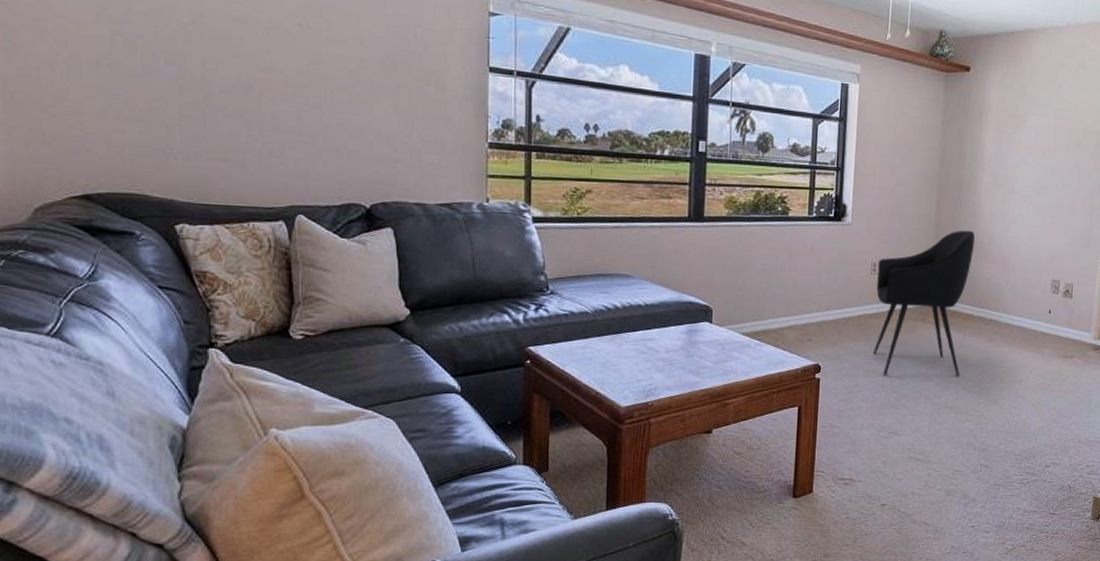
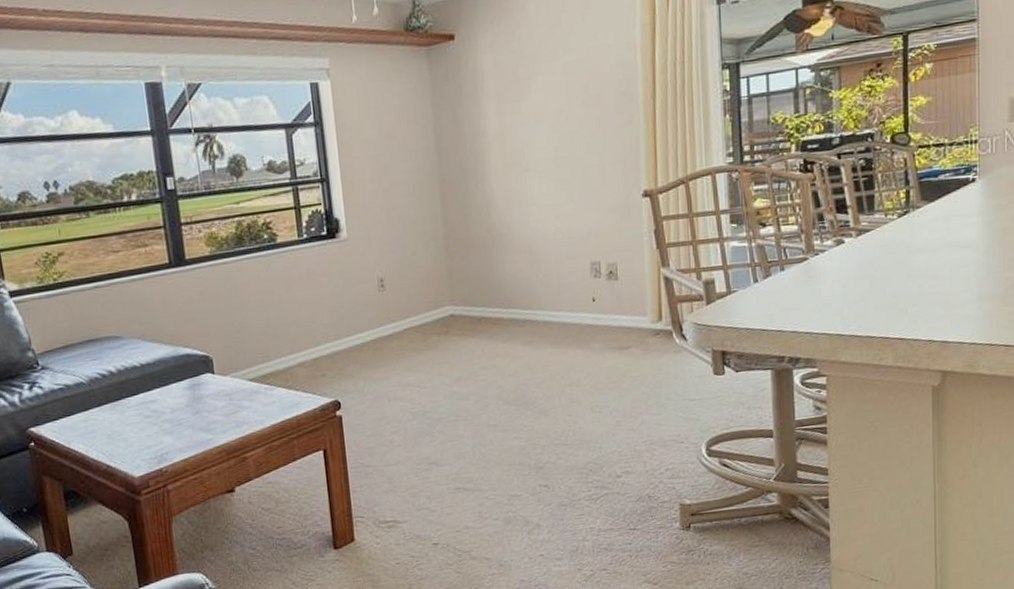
armchair: present [873,230,975,376] -> none [385,222,500,402]

